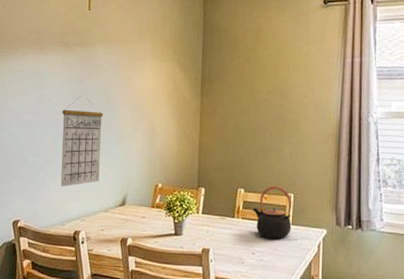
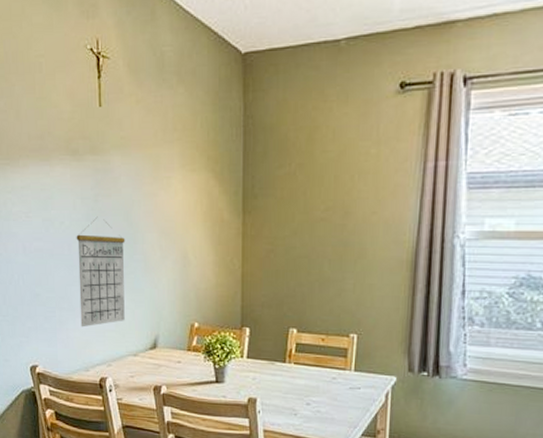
teapot: present [252,185,292,239] -> none [307,324,355,388]

